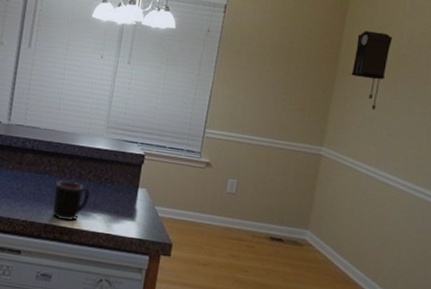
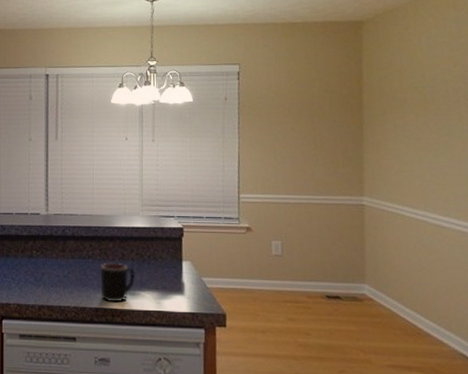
pendulum clock: present [351,31,393,110] -> none [377,75,415,153]

